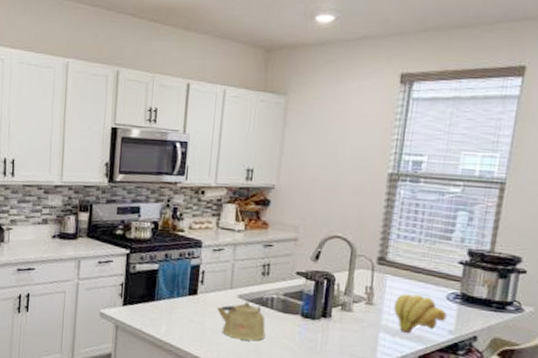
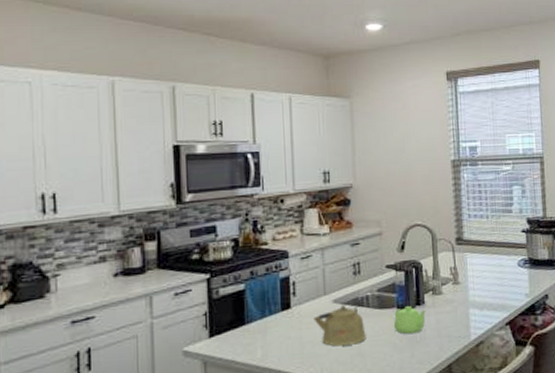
teapot: none [294,316,332,345] -> present [393,306,427,335]
banana bunch: present [393,293,447,334] -> none [476,267,522,305]

